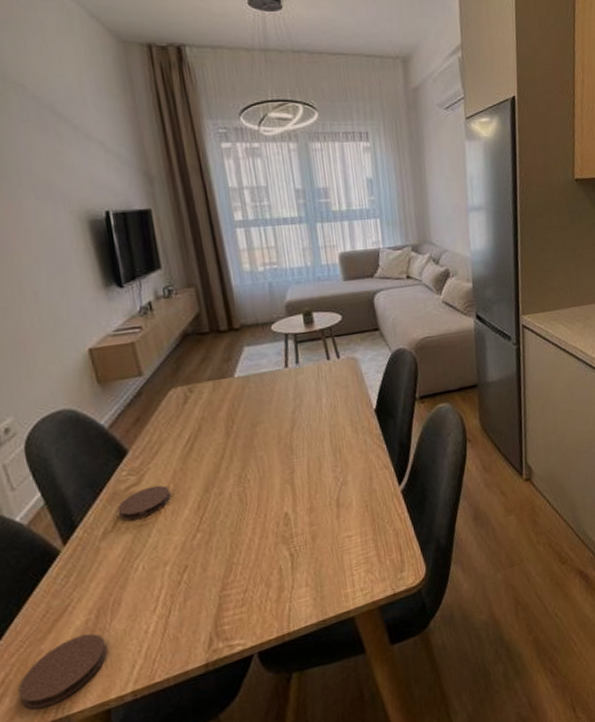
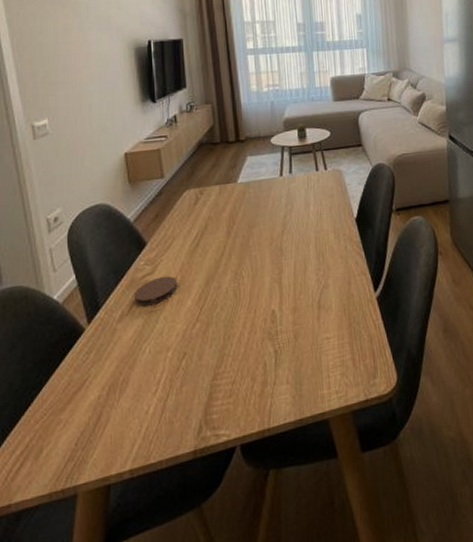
coaster: present [17,633,108,710] -> none [37,408,113,476]

